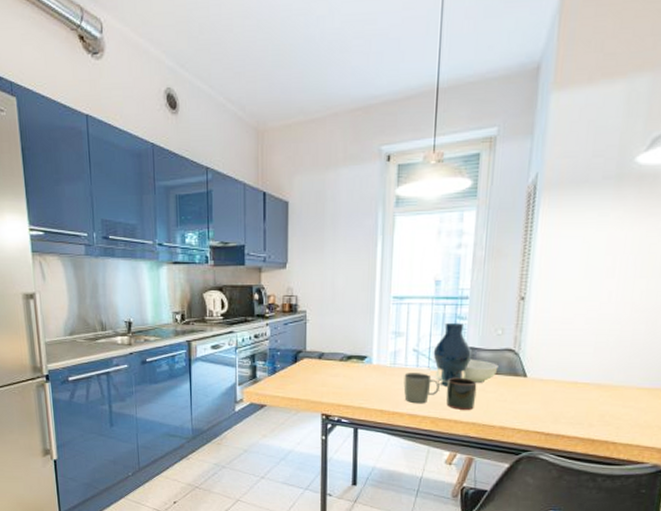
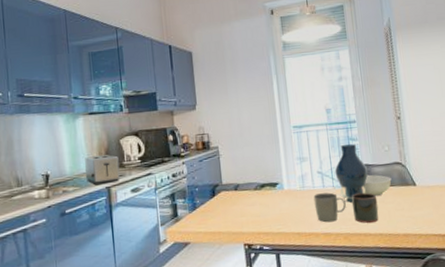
toaster: none [166,308,201,338] -> present [85,154,120,186]

